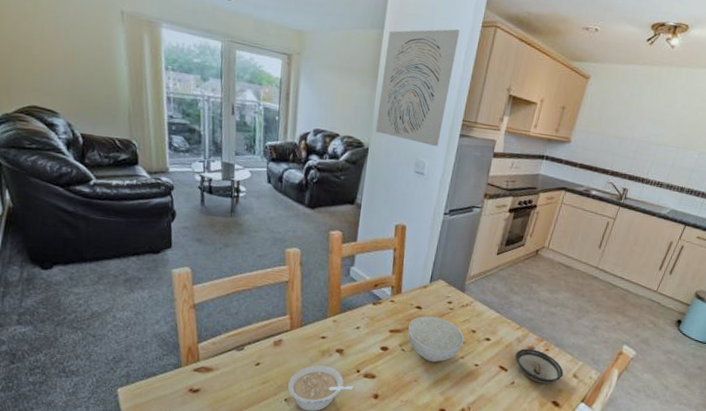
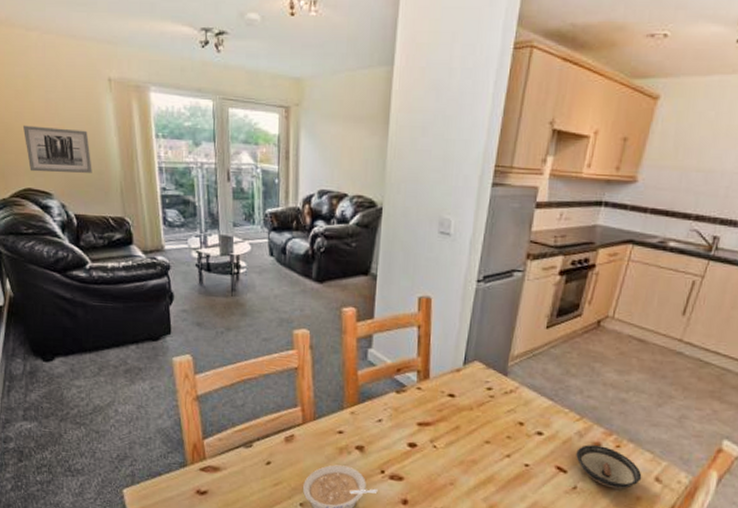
wall art: none [31,46,101,97] -> present [23,125,92,173]
wall art: present [375,29,460,147] -> none [389,56,487,201]
bowl: present [407,315,465,362] -> none [439,405,510,462]

